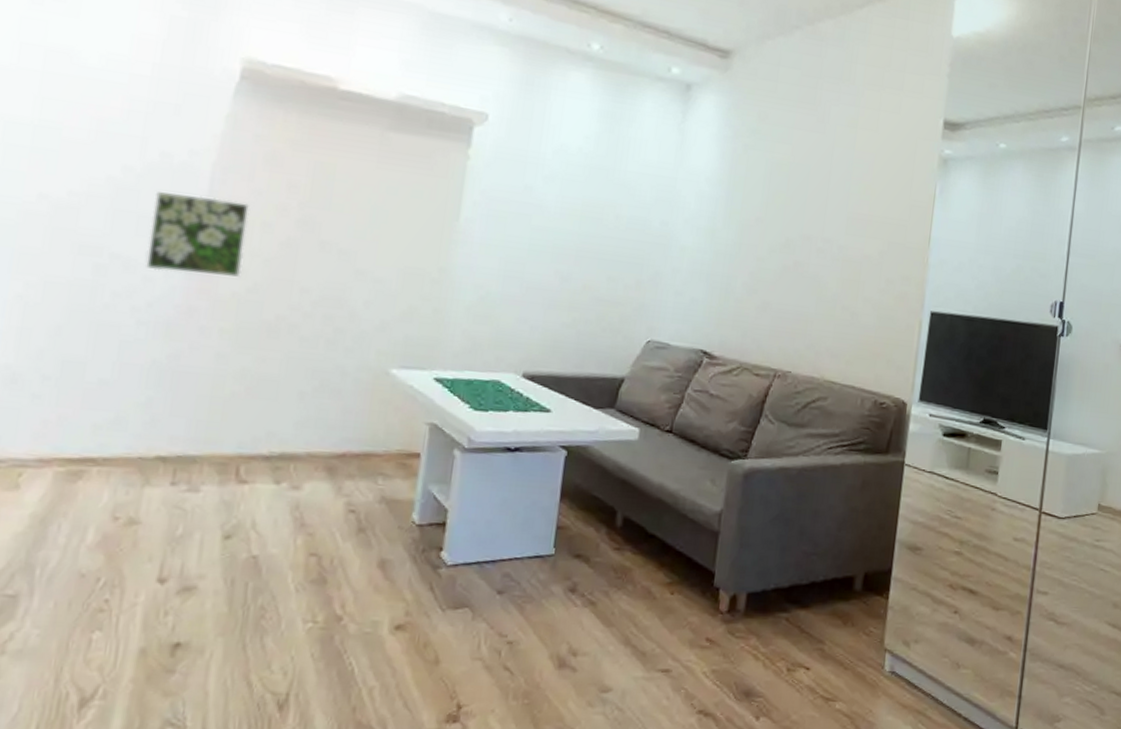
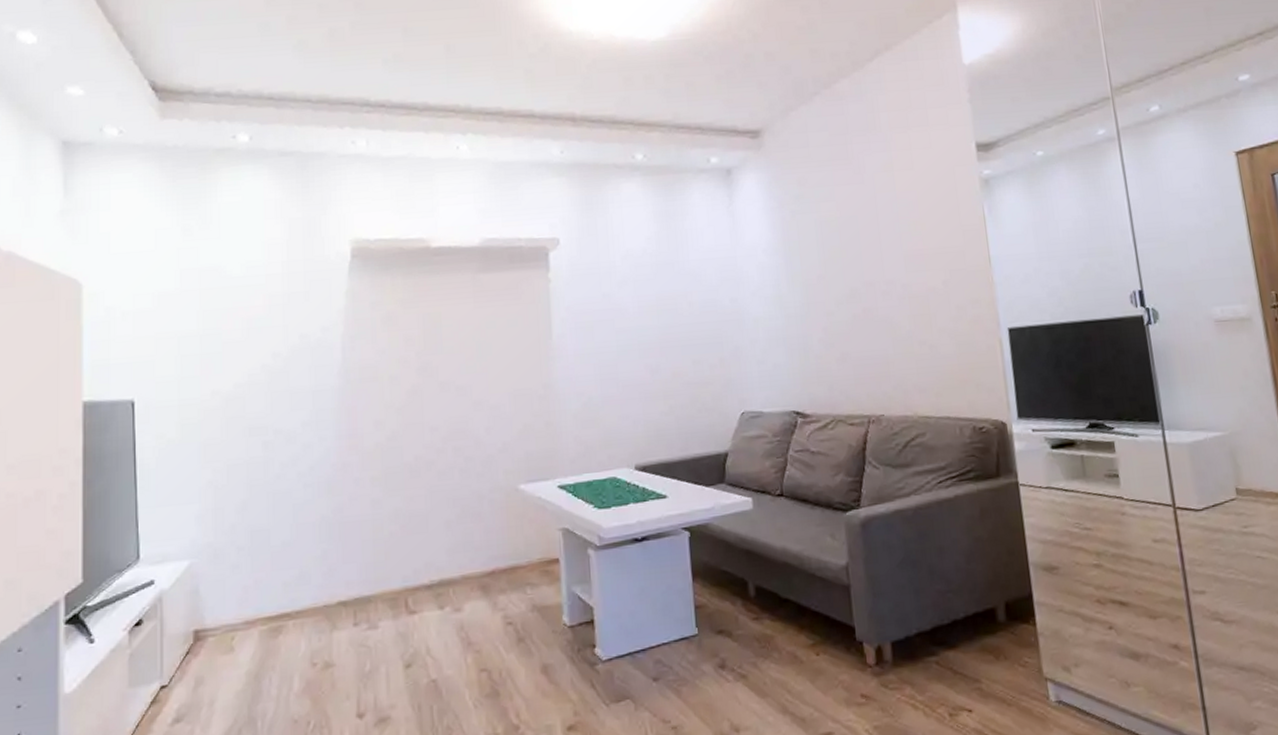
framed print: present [146,190,249,277] -> none [302,363,380,437]

